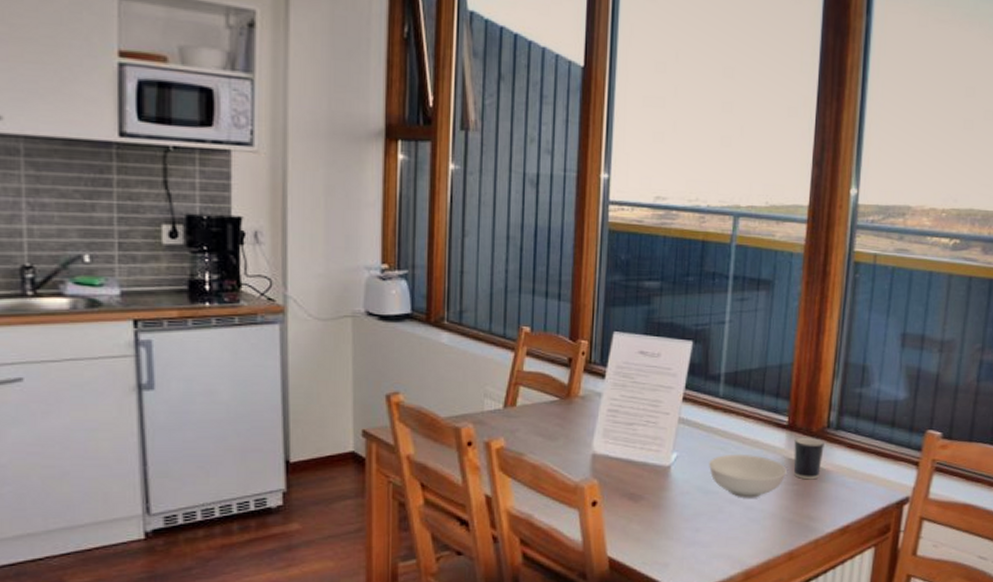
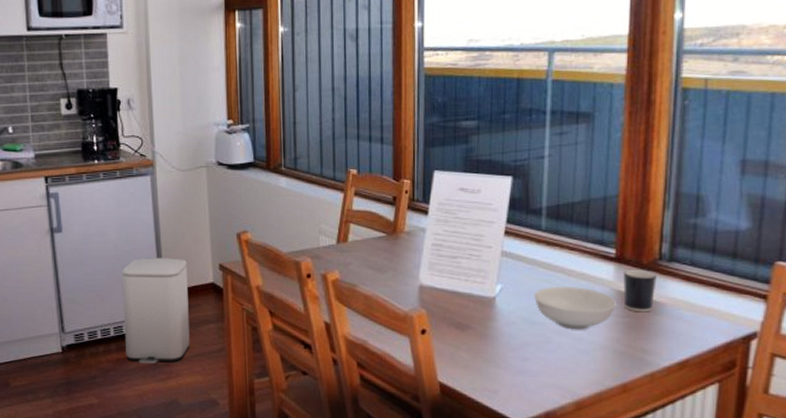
pedal bin: none [234,421,321,550] -> present [122,257,190,364]

